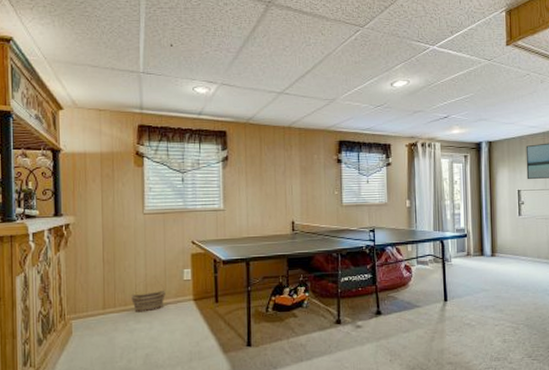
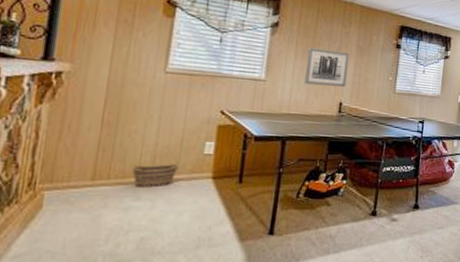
wall art: none [257,174,295,209] -> present [304,47,350,88]

